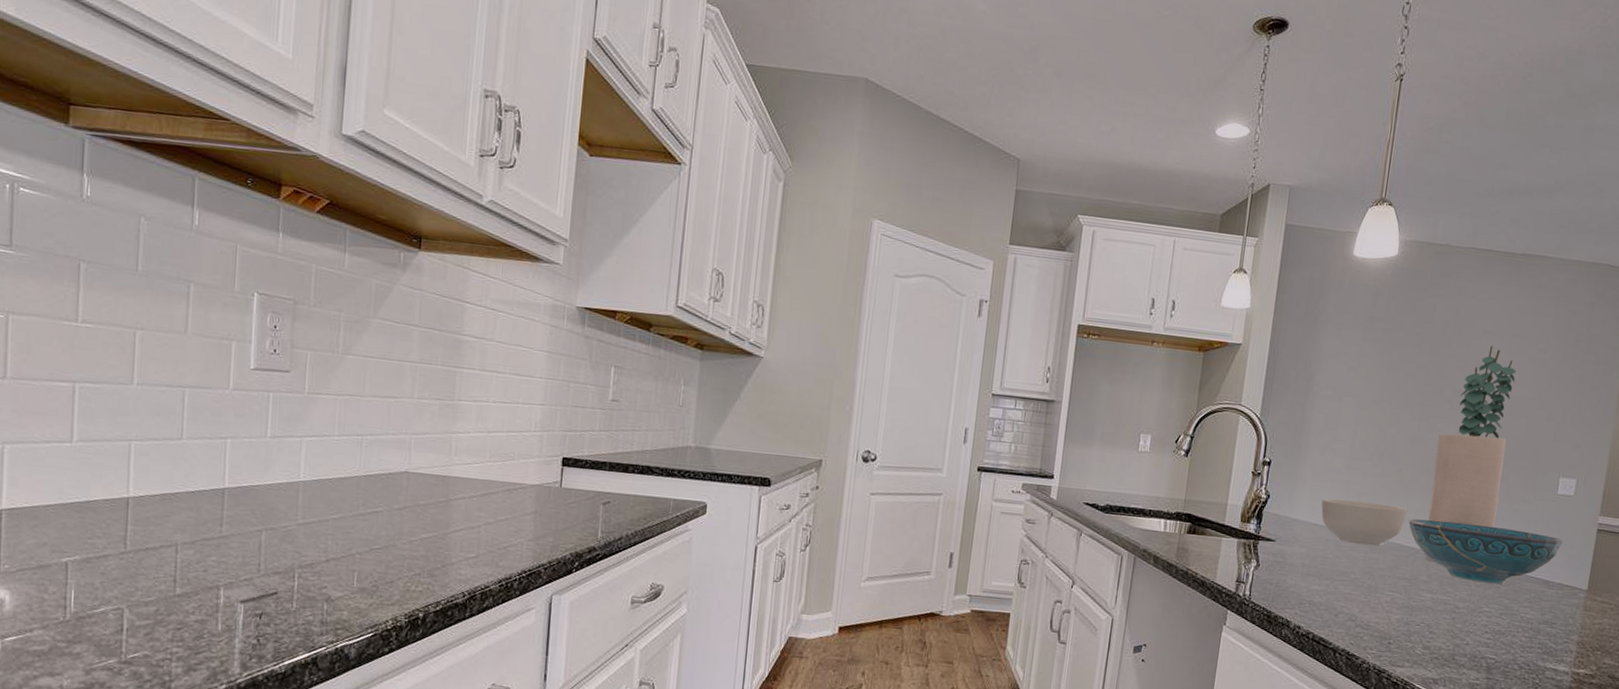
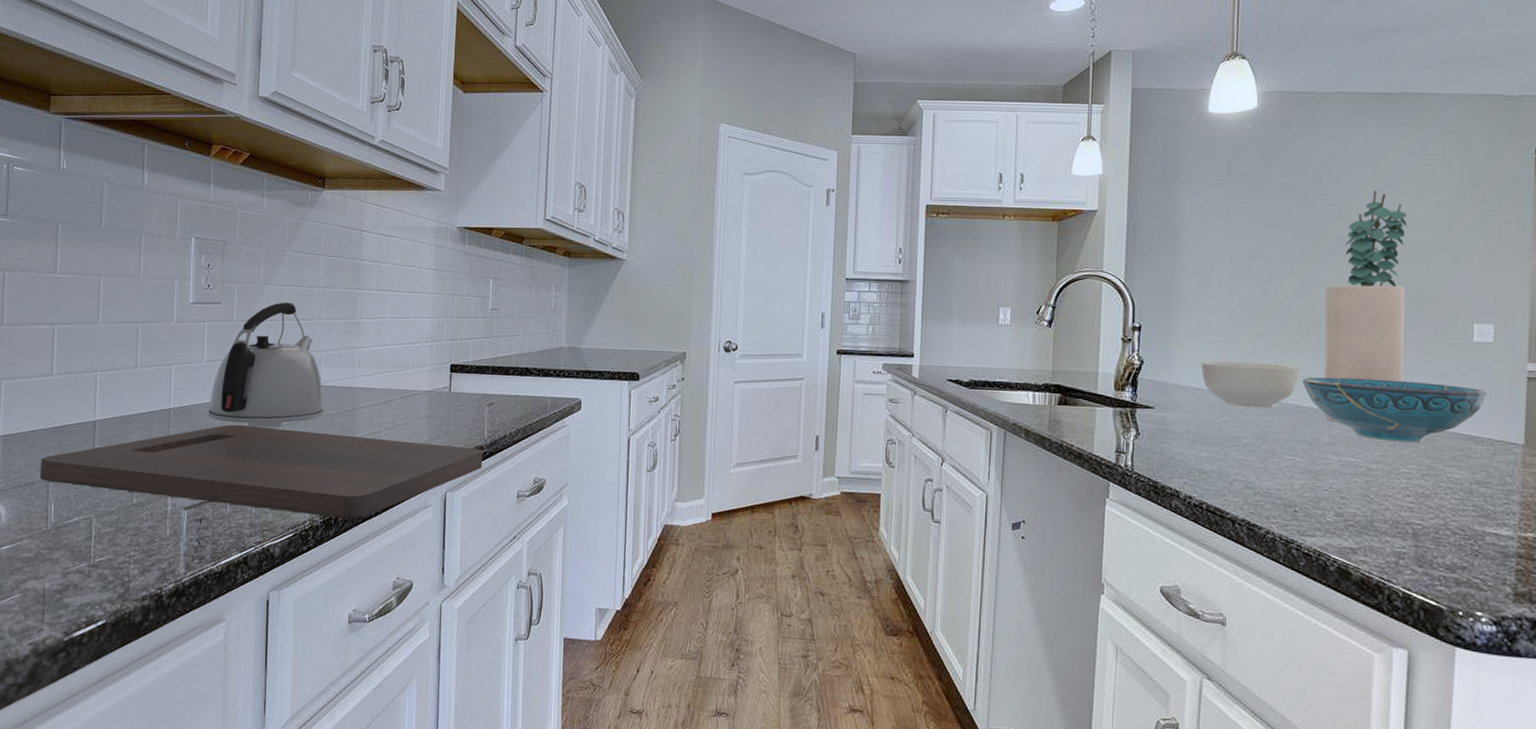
cutting board: none [55,510,596,620] -> present [39,424,483,519]
kettle: none [271,375,413,516] -> present [208,302,324,428]

